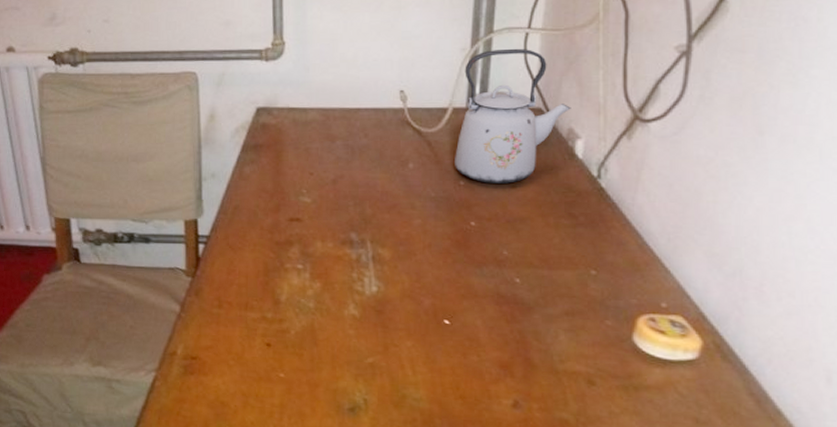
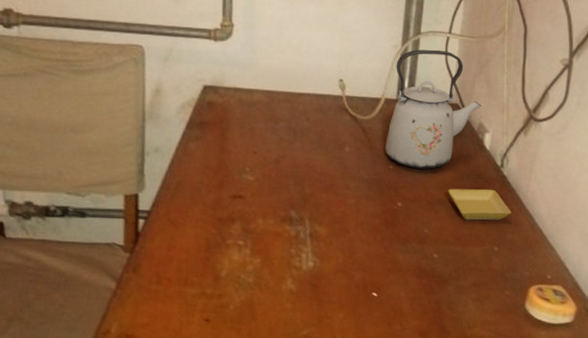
saucer: none [530,203,612,240] -> present [447,188,511,221]

